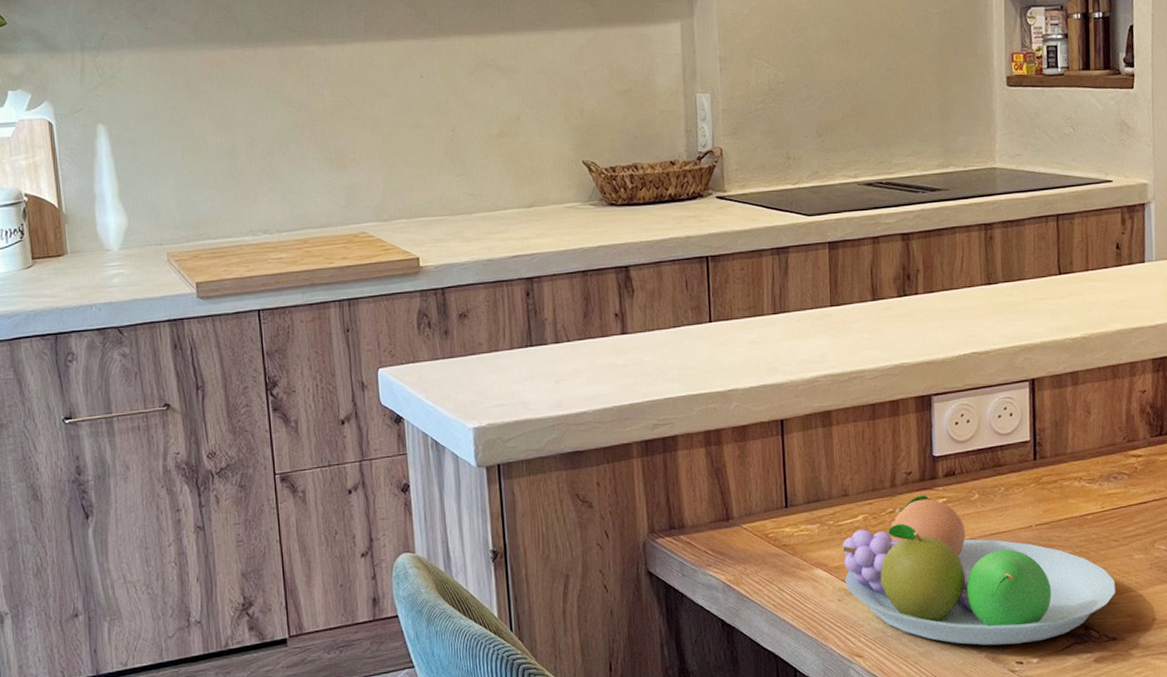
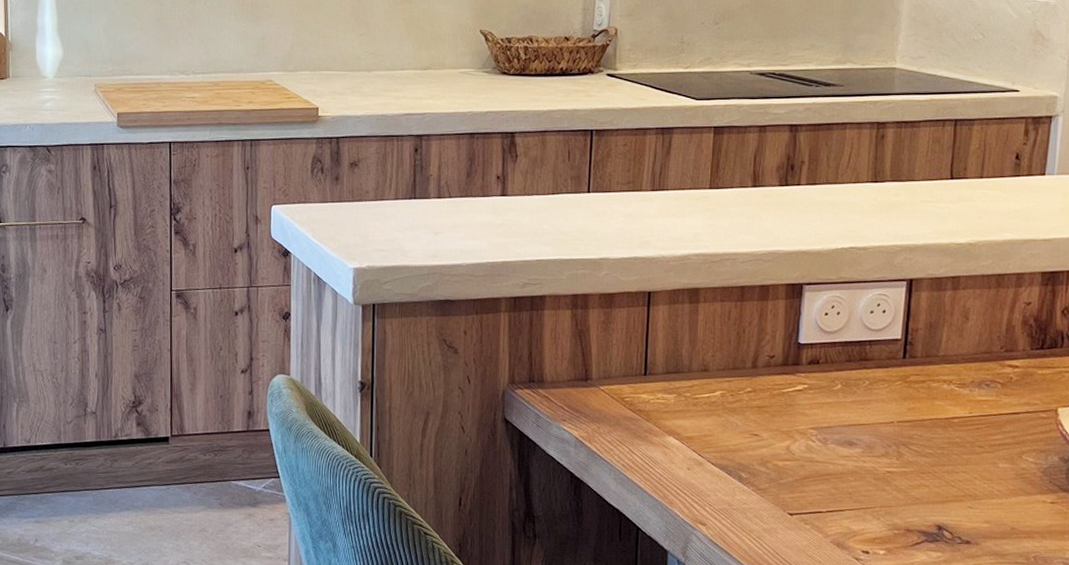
fruit bowl: present [841,495,1116,646] -> none [695,379,976,534]

